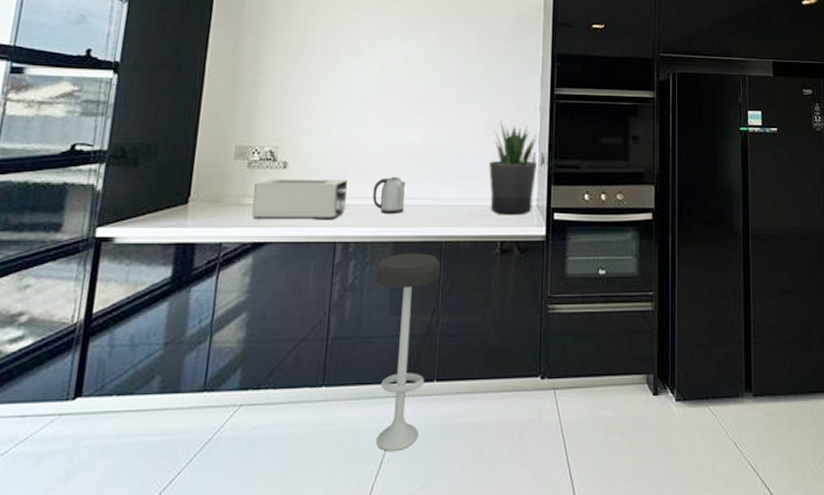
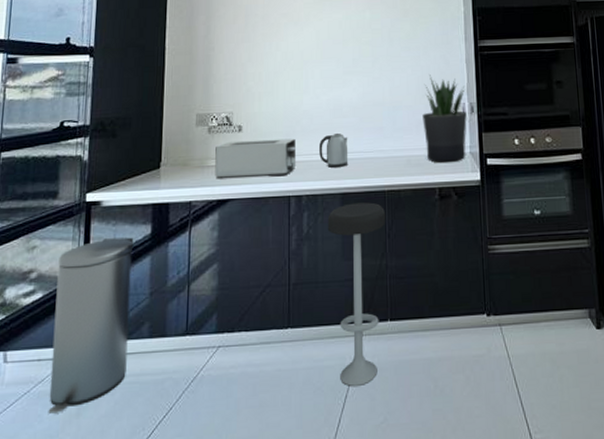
pedal bin: none [28,280,151,478] -> present [48,237,134,414]

